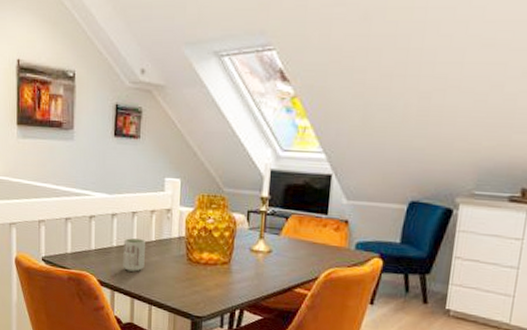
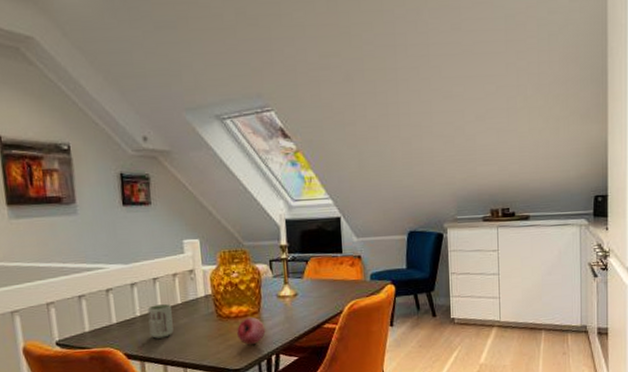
fruit: none [204,267,233,296] -> present [237,317,266,345]

